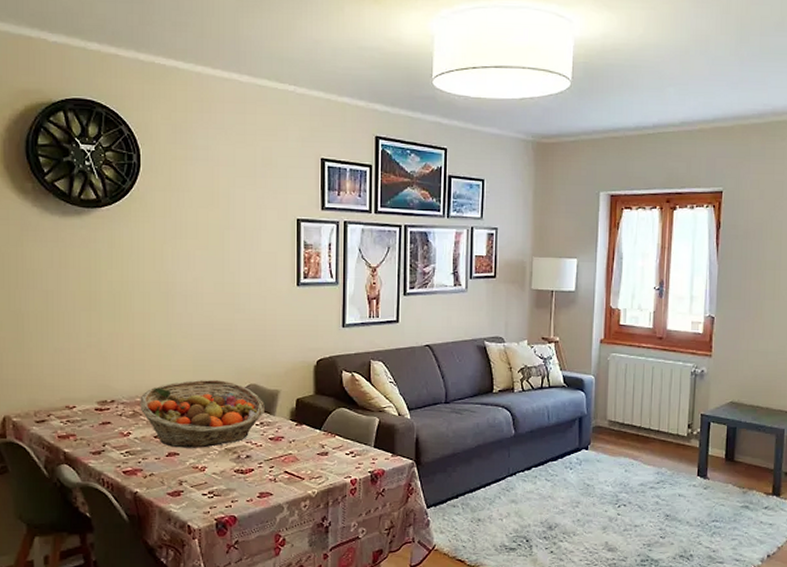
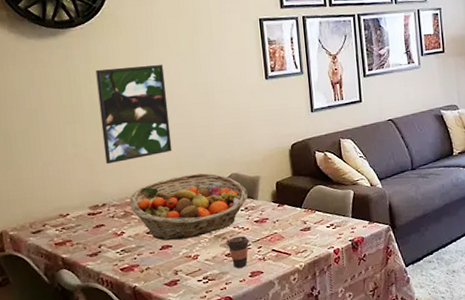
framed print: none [118,256,190,359] -> present [96,65,172,164]
coffee cup: none [237,452,262,486] -> present [227,235,250,268]

